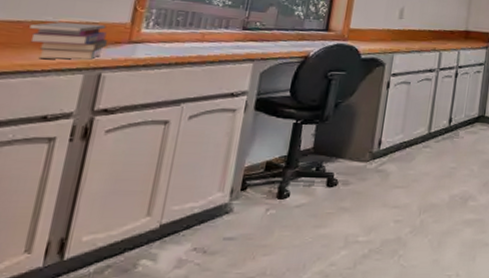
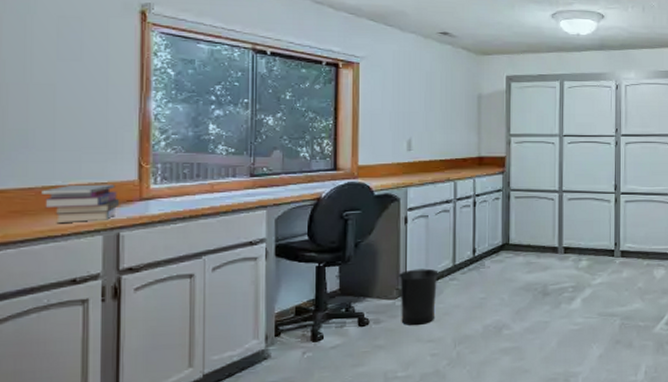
waste bin: none [369,133,413,190] -> present [399,268,439,325]

